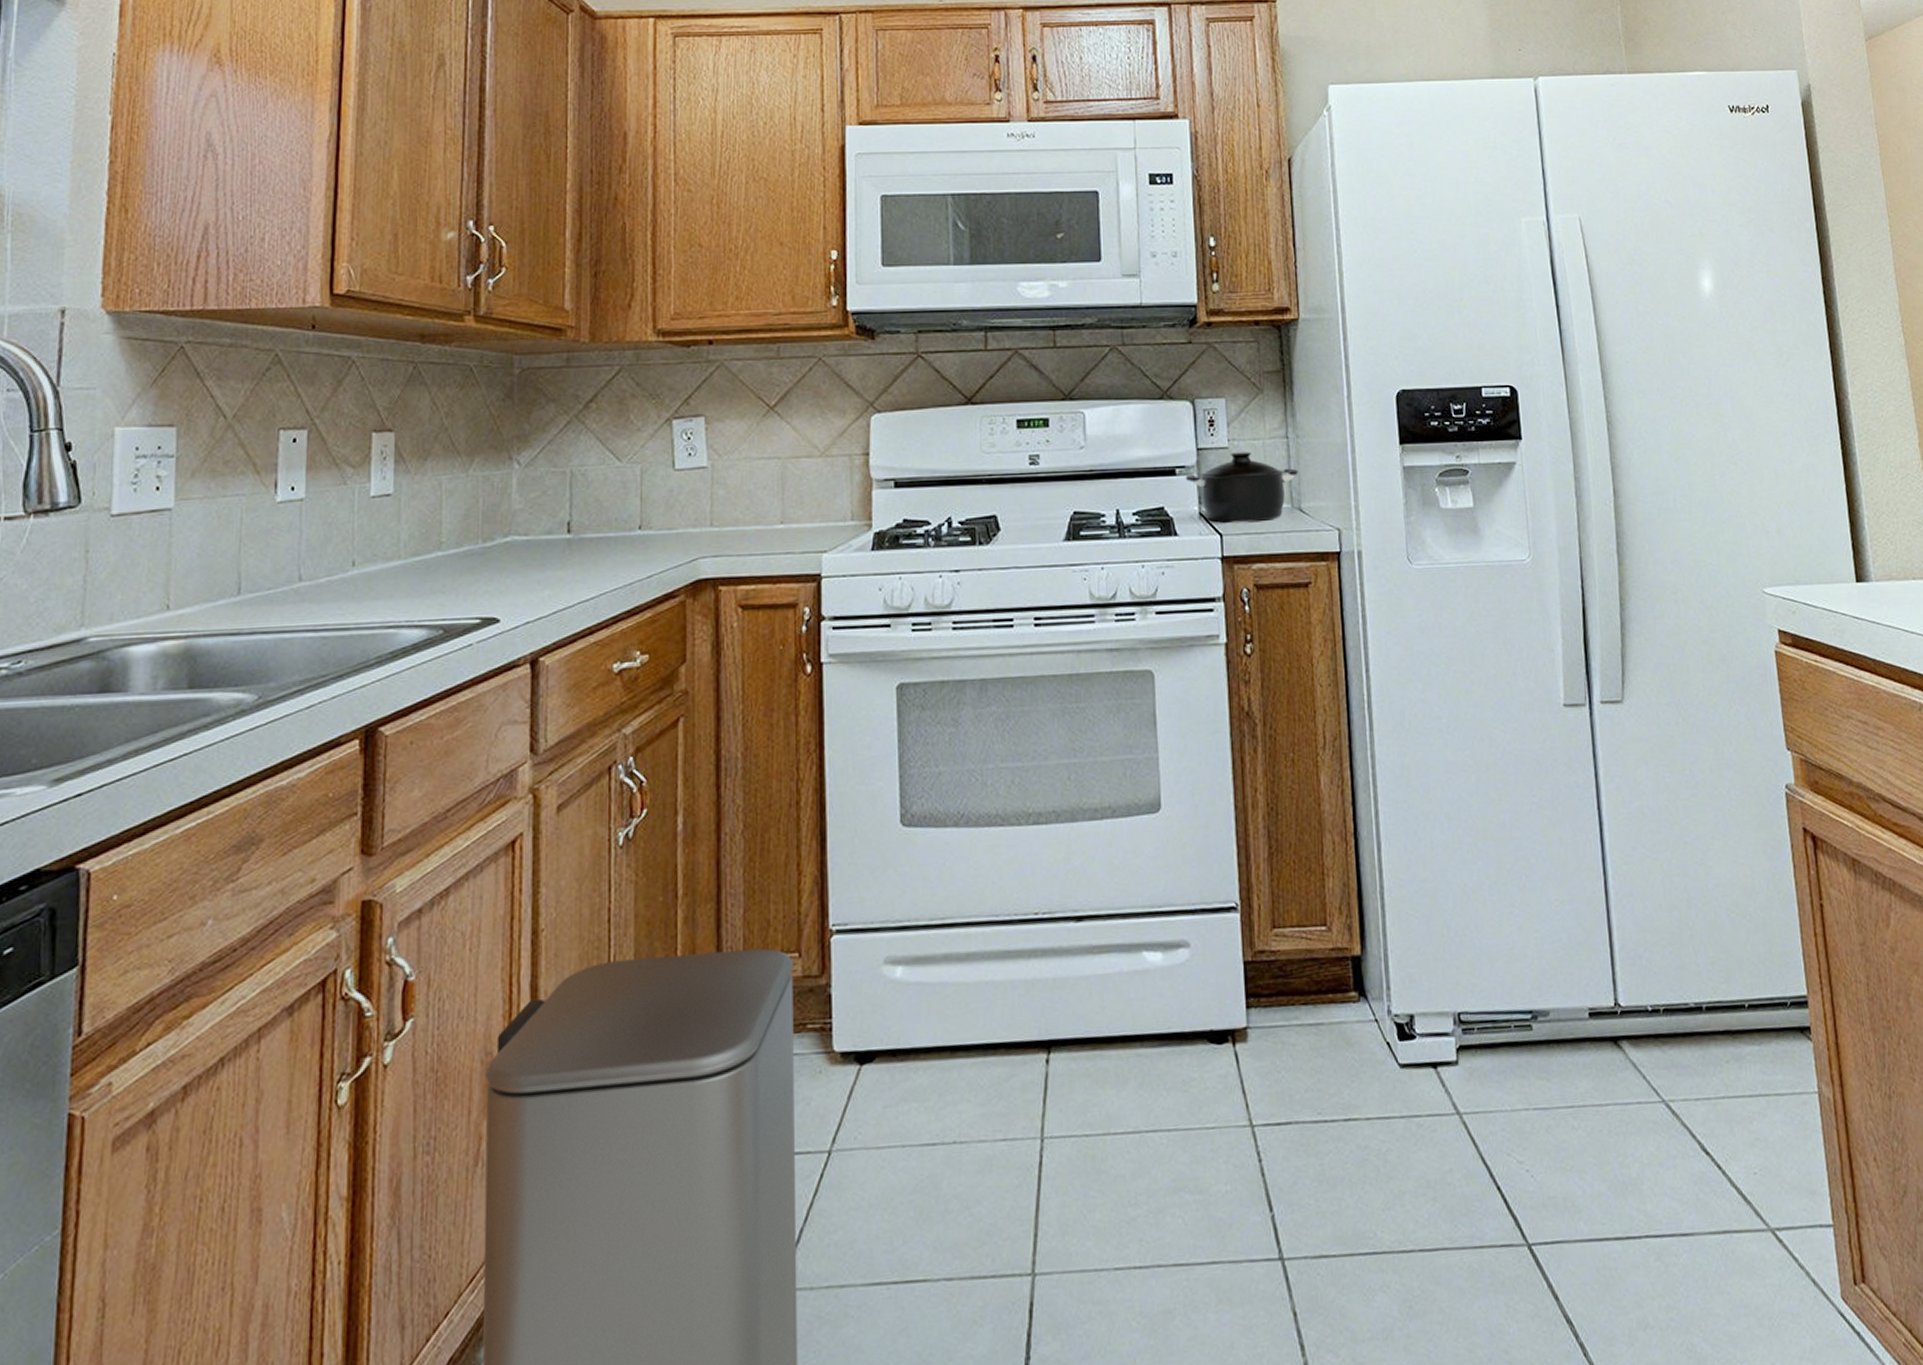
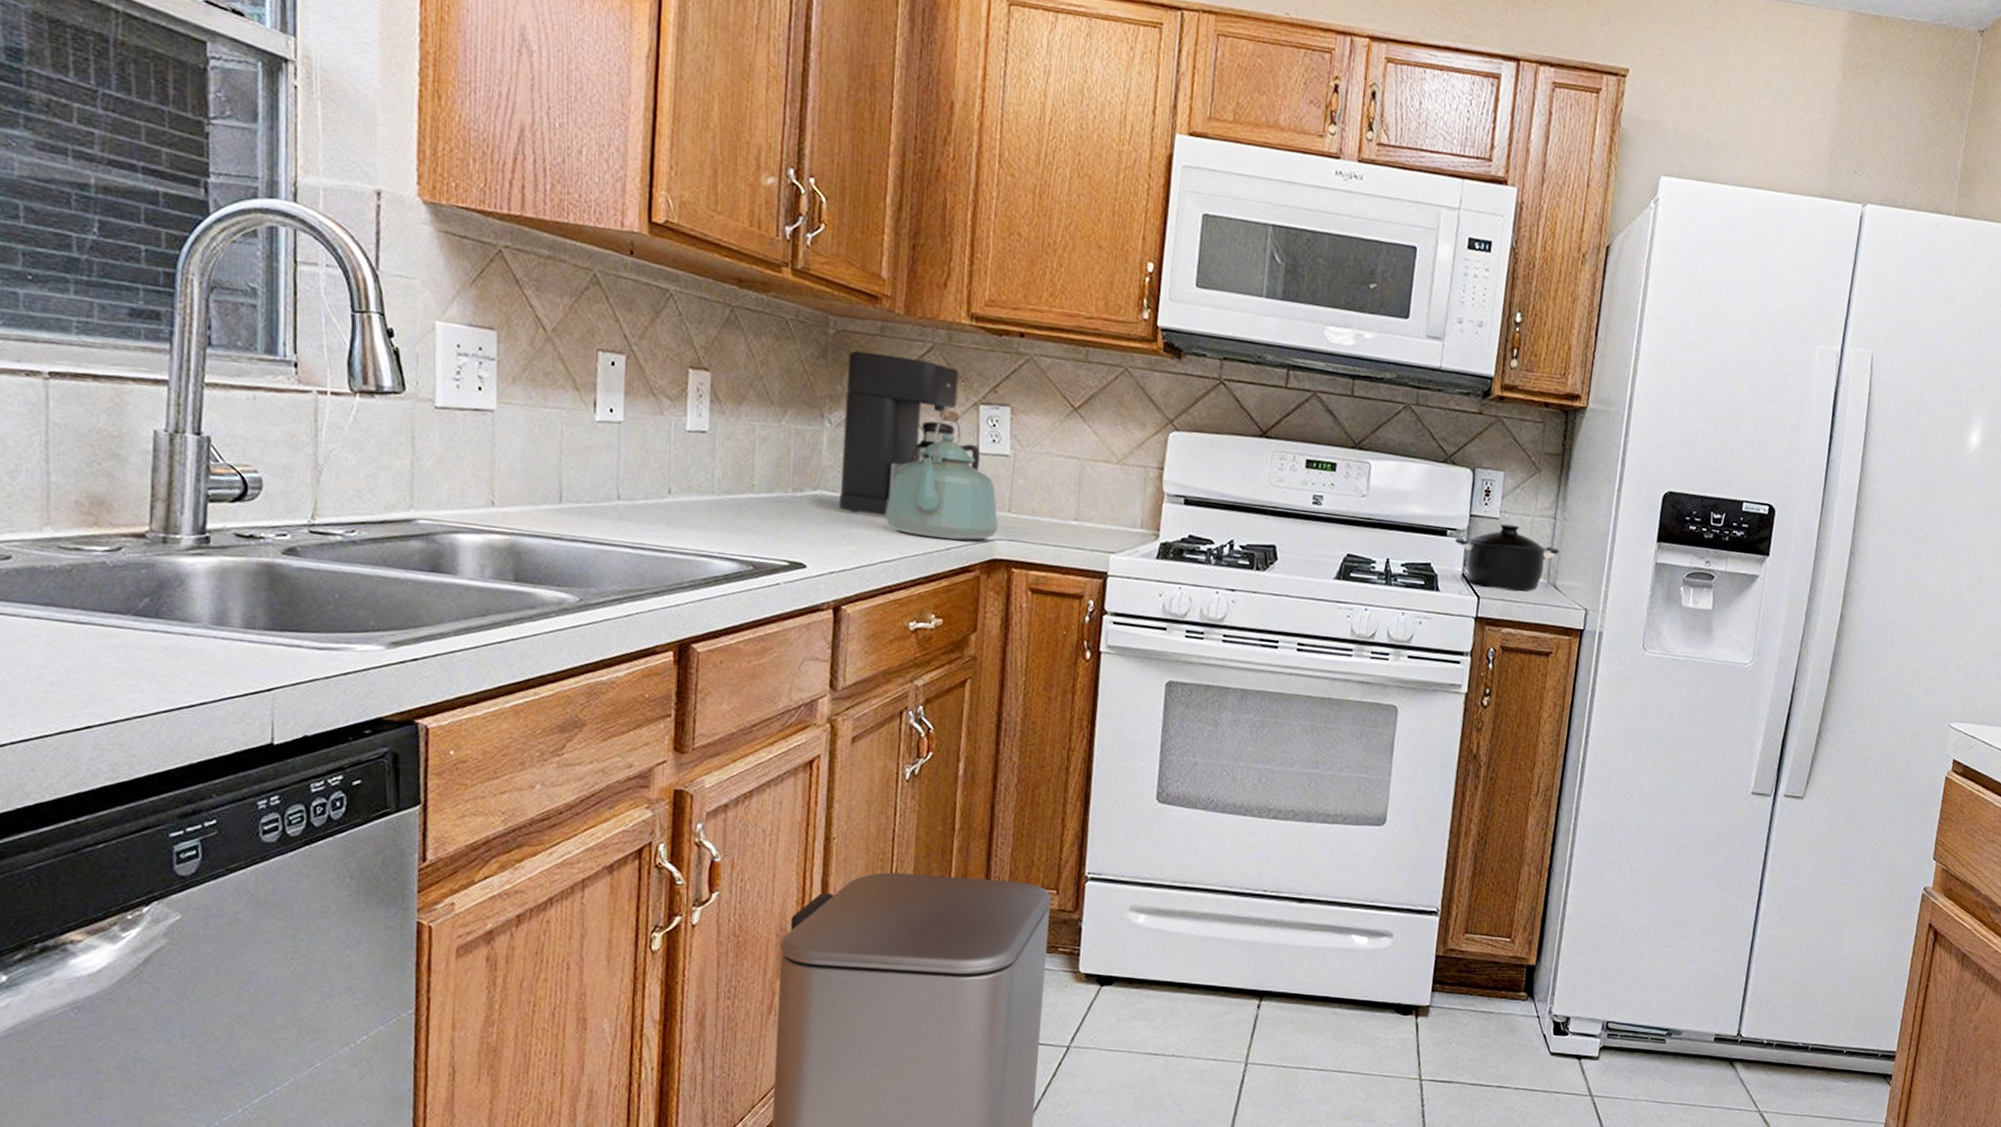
coffee maker: none [532,384,677,554] -> present [839,350,981,516]
kettle: none [580,430,700,568] -> present [884,409,998,541]

